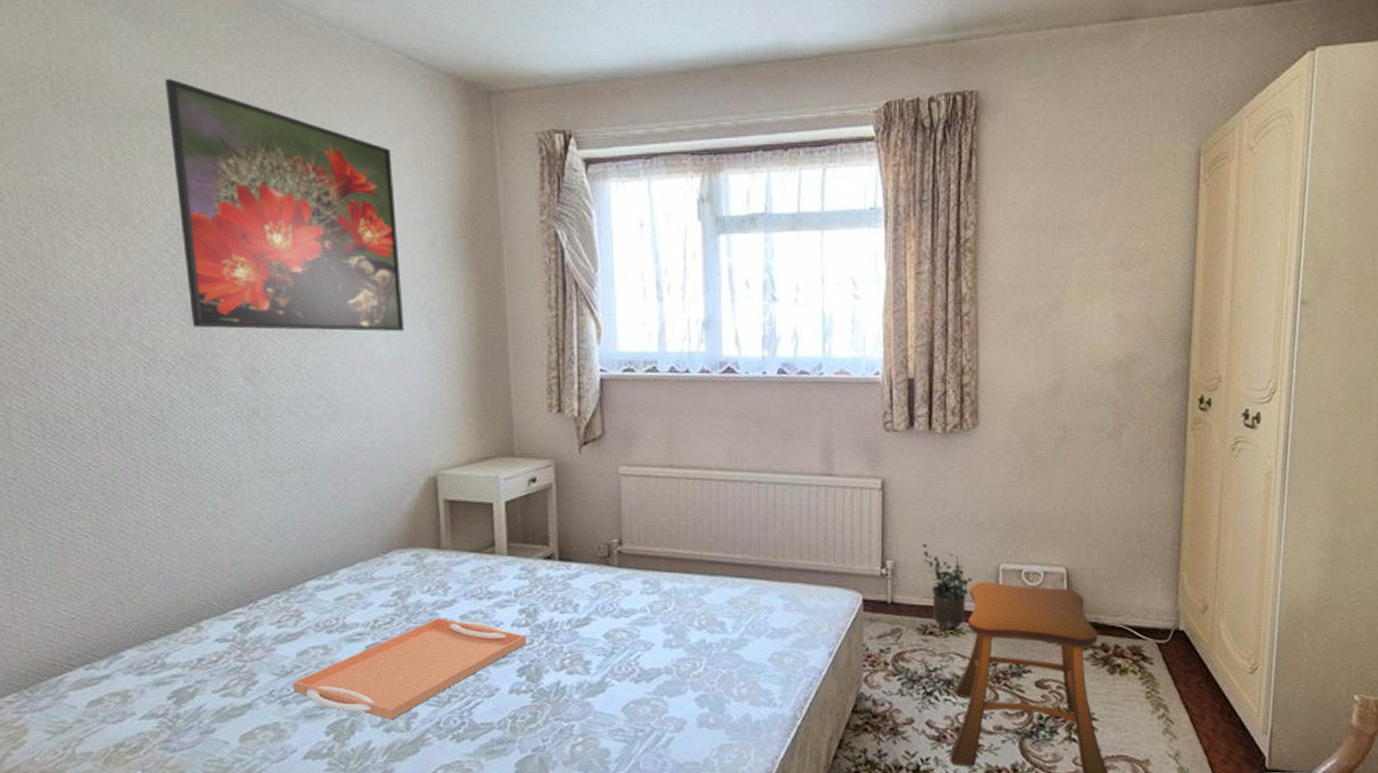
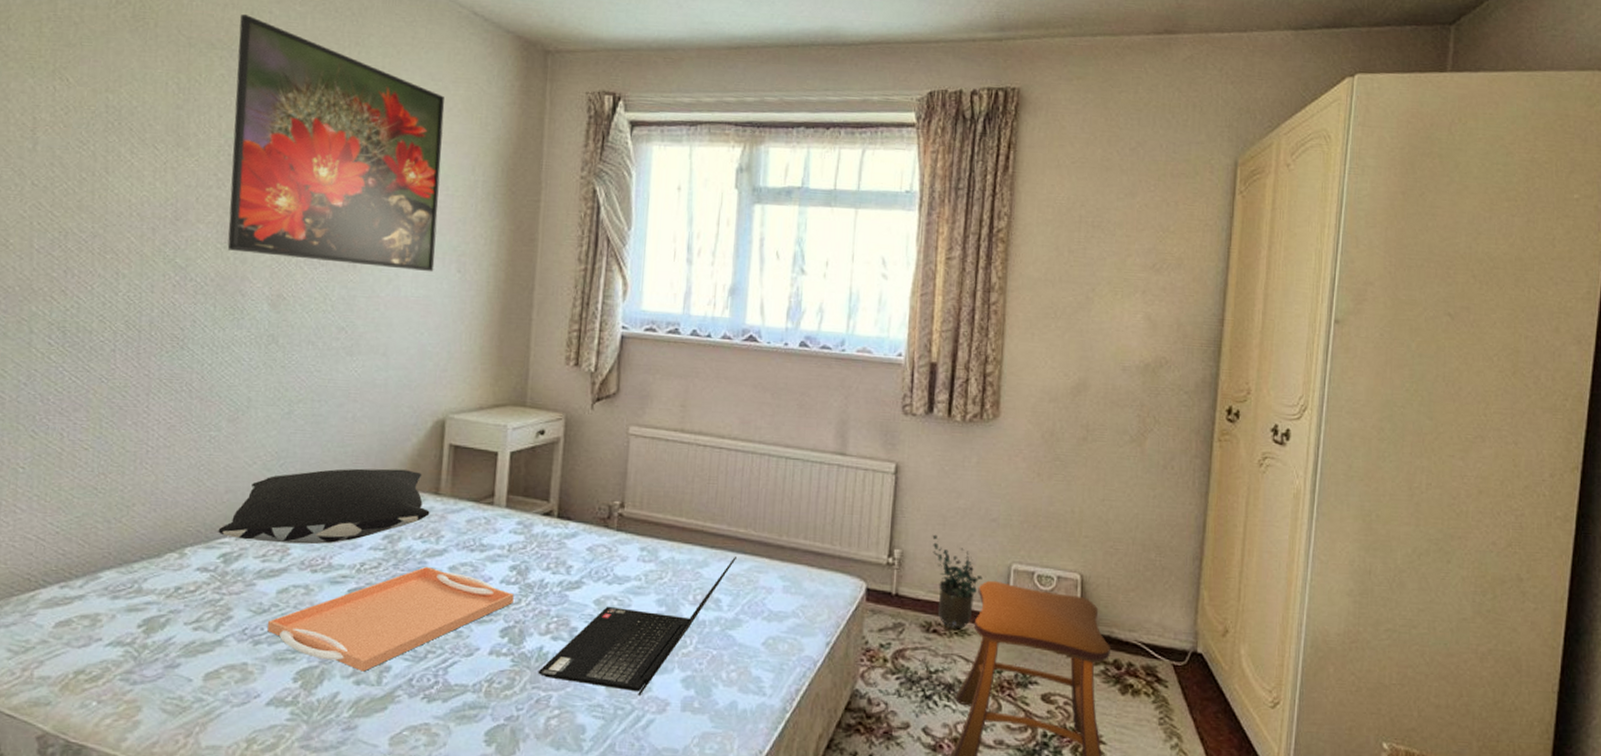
pillow: none [230,528,434,609] -> present [218,468,430,545]
laptop computer: none [558,582,736,717] -> present [538,557,736,695]

